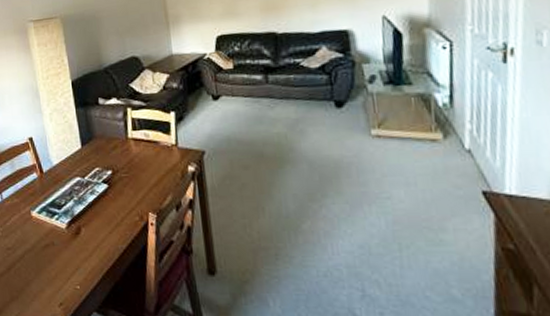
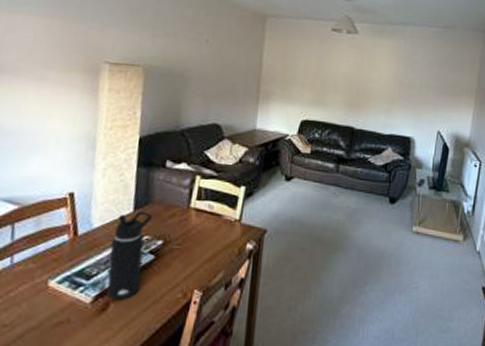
water bottle: none [70,146,102,226] -> present [107,211,153,301]

